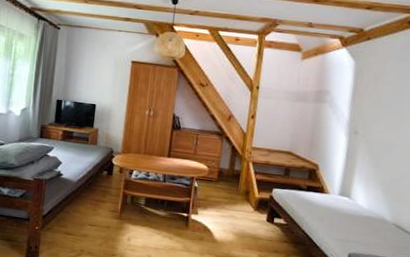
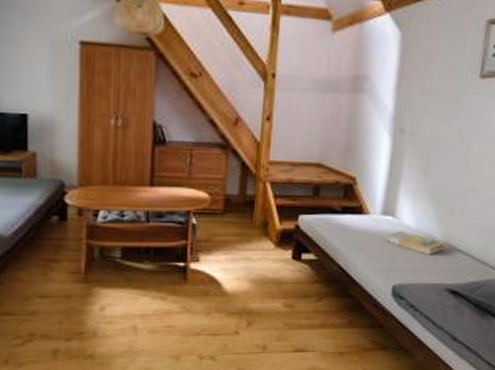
book: none [343,210,394,233] -> present [386,231,444,255]

